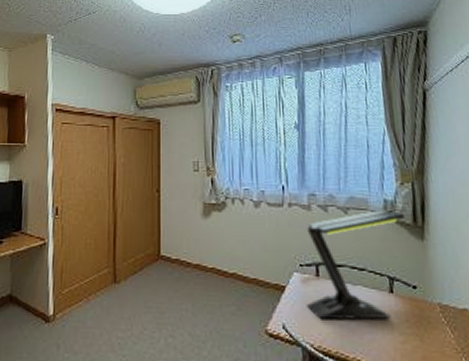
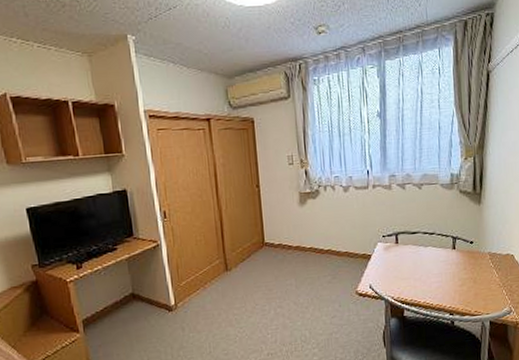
desk lamp: present [305,209,406,320] -> none [387,182,468,277]

